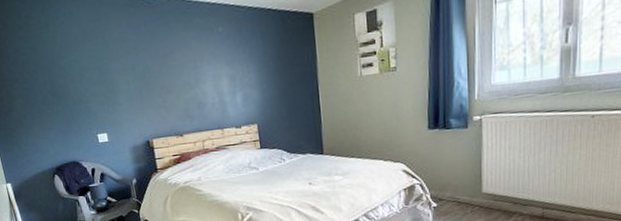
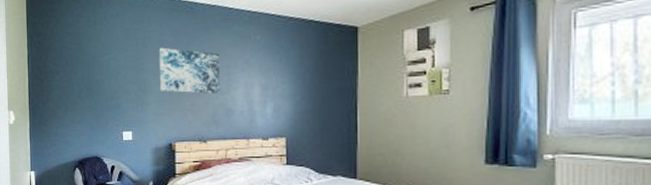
wall art: none [121,45,190,91] -> present [158,47,220,95]

